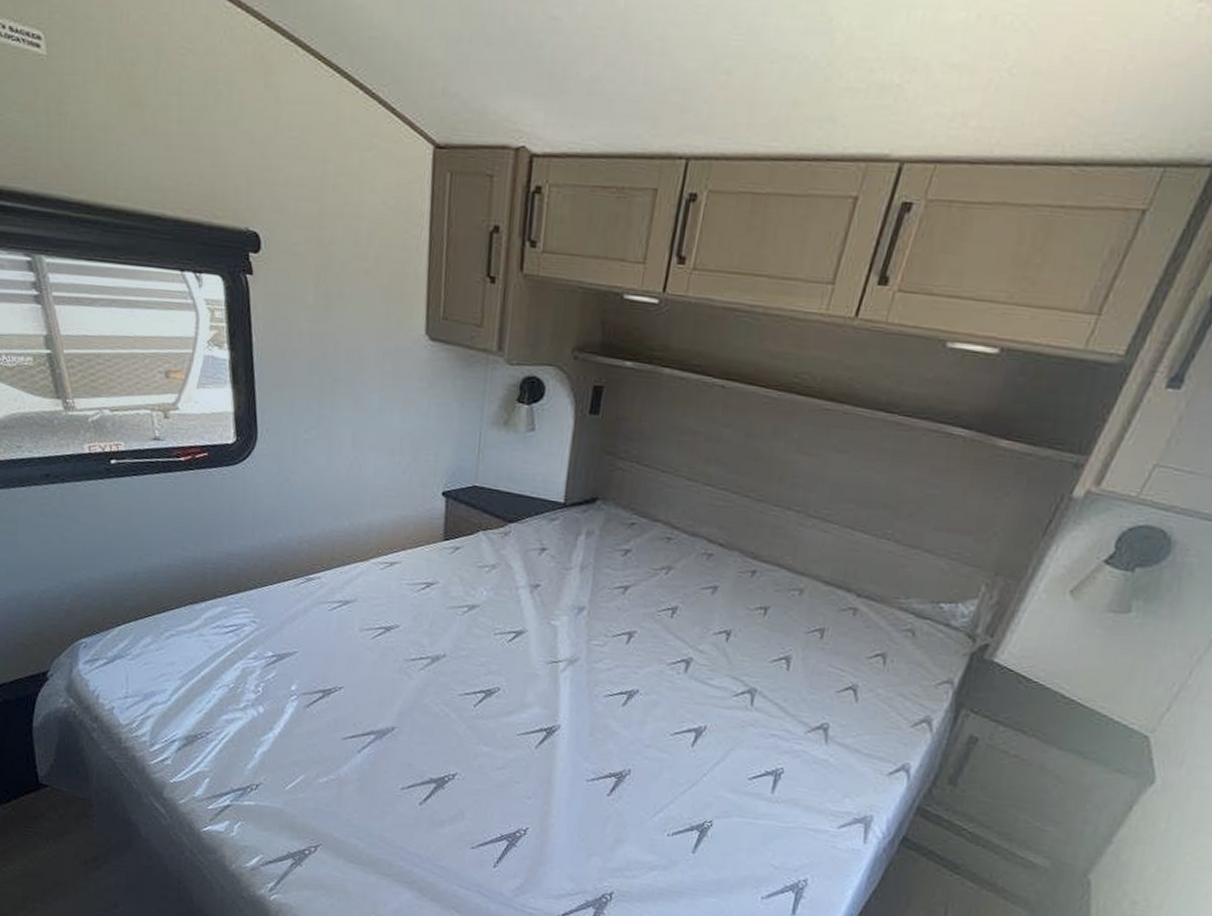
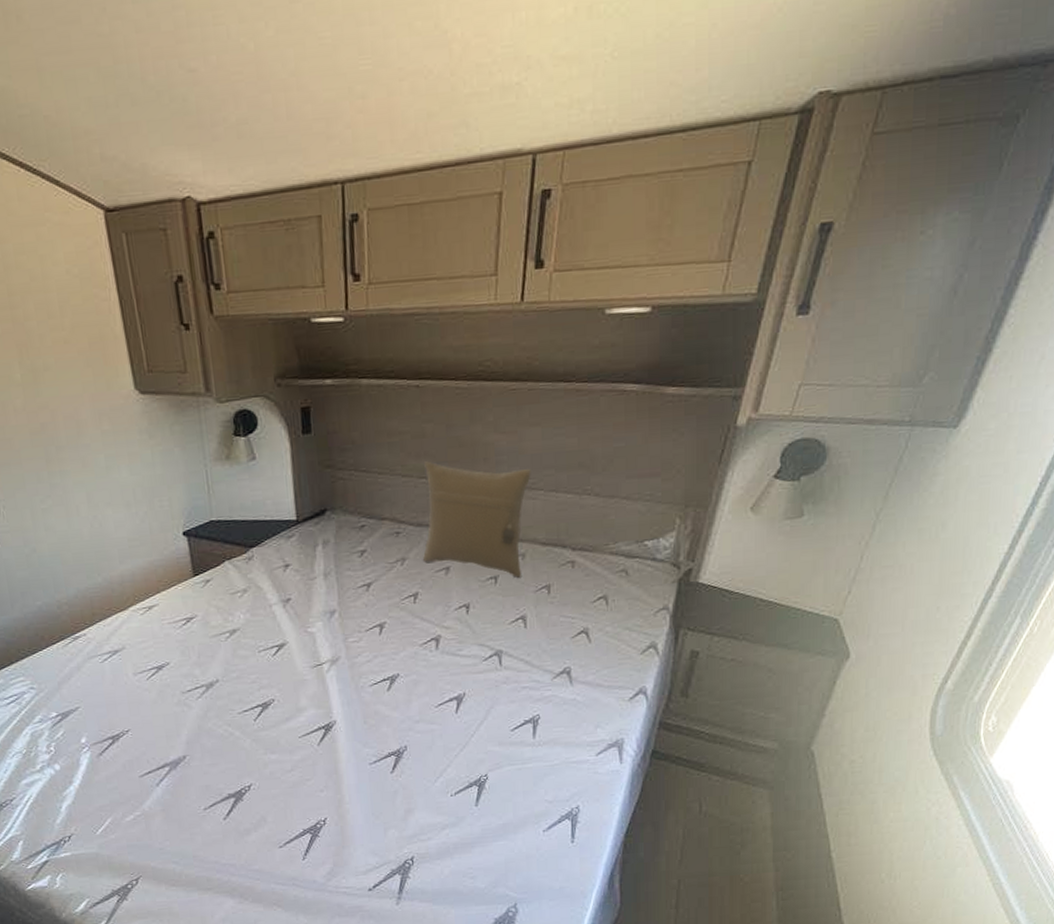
pillow: none [689,468,829,614] -> present [422,461,531,578]

